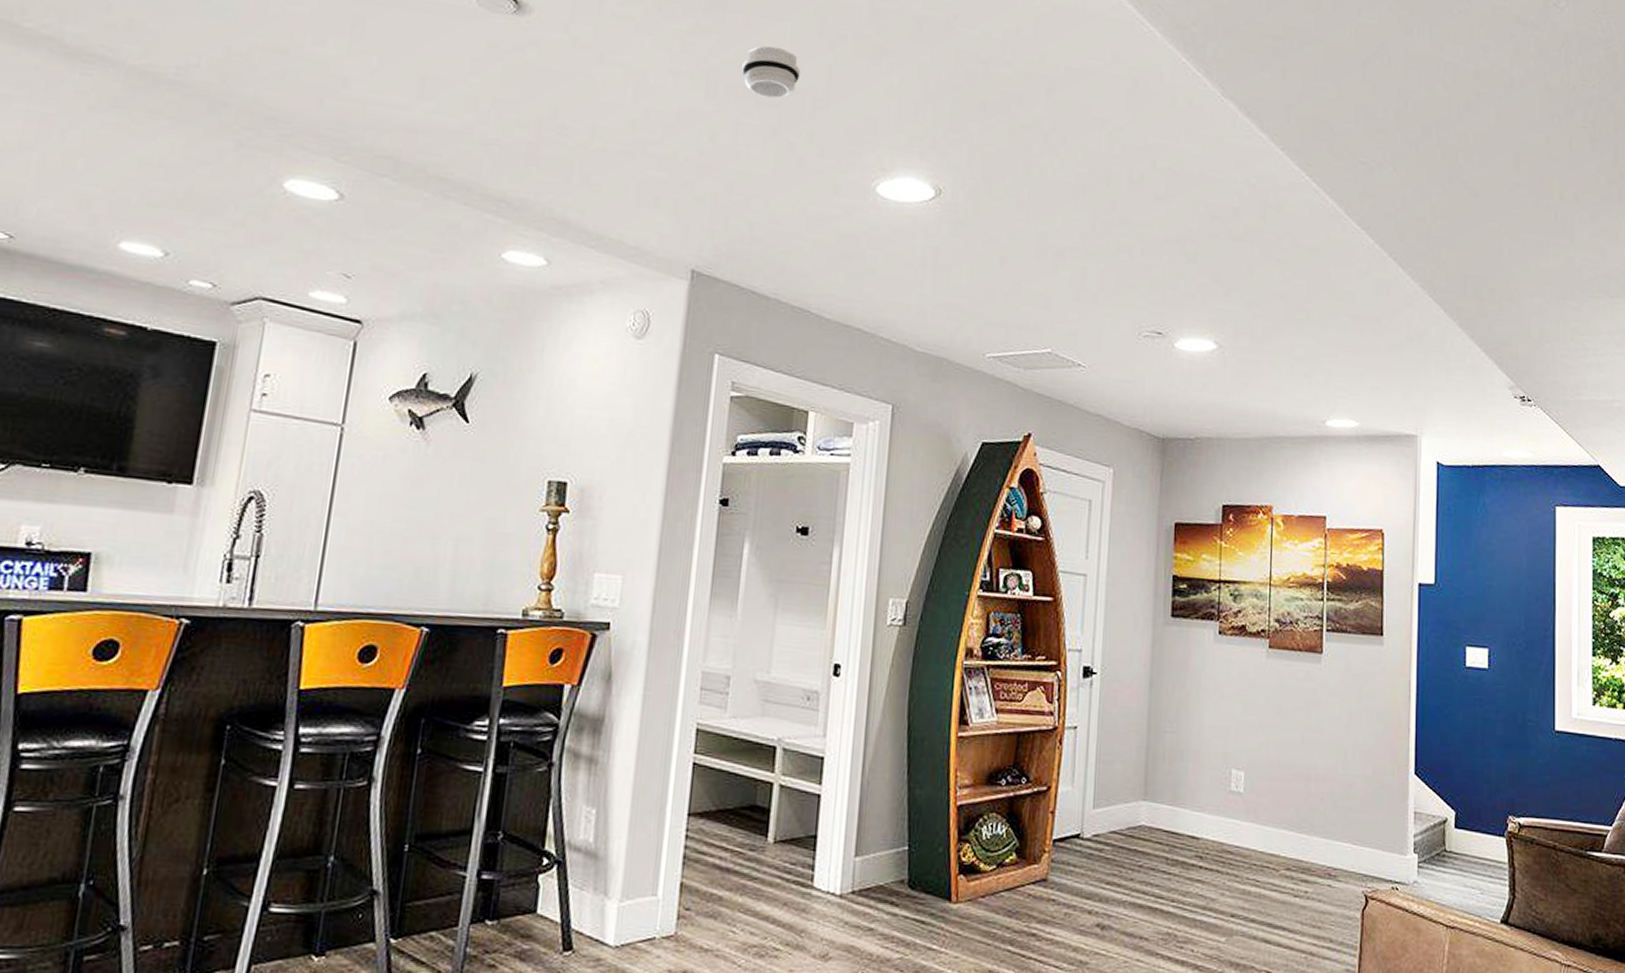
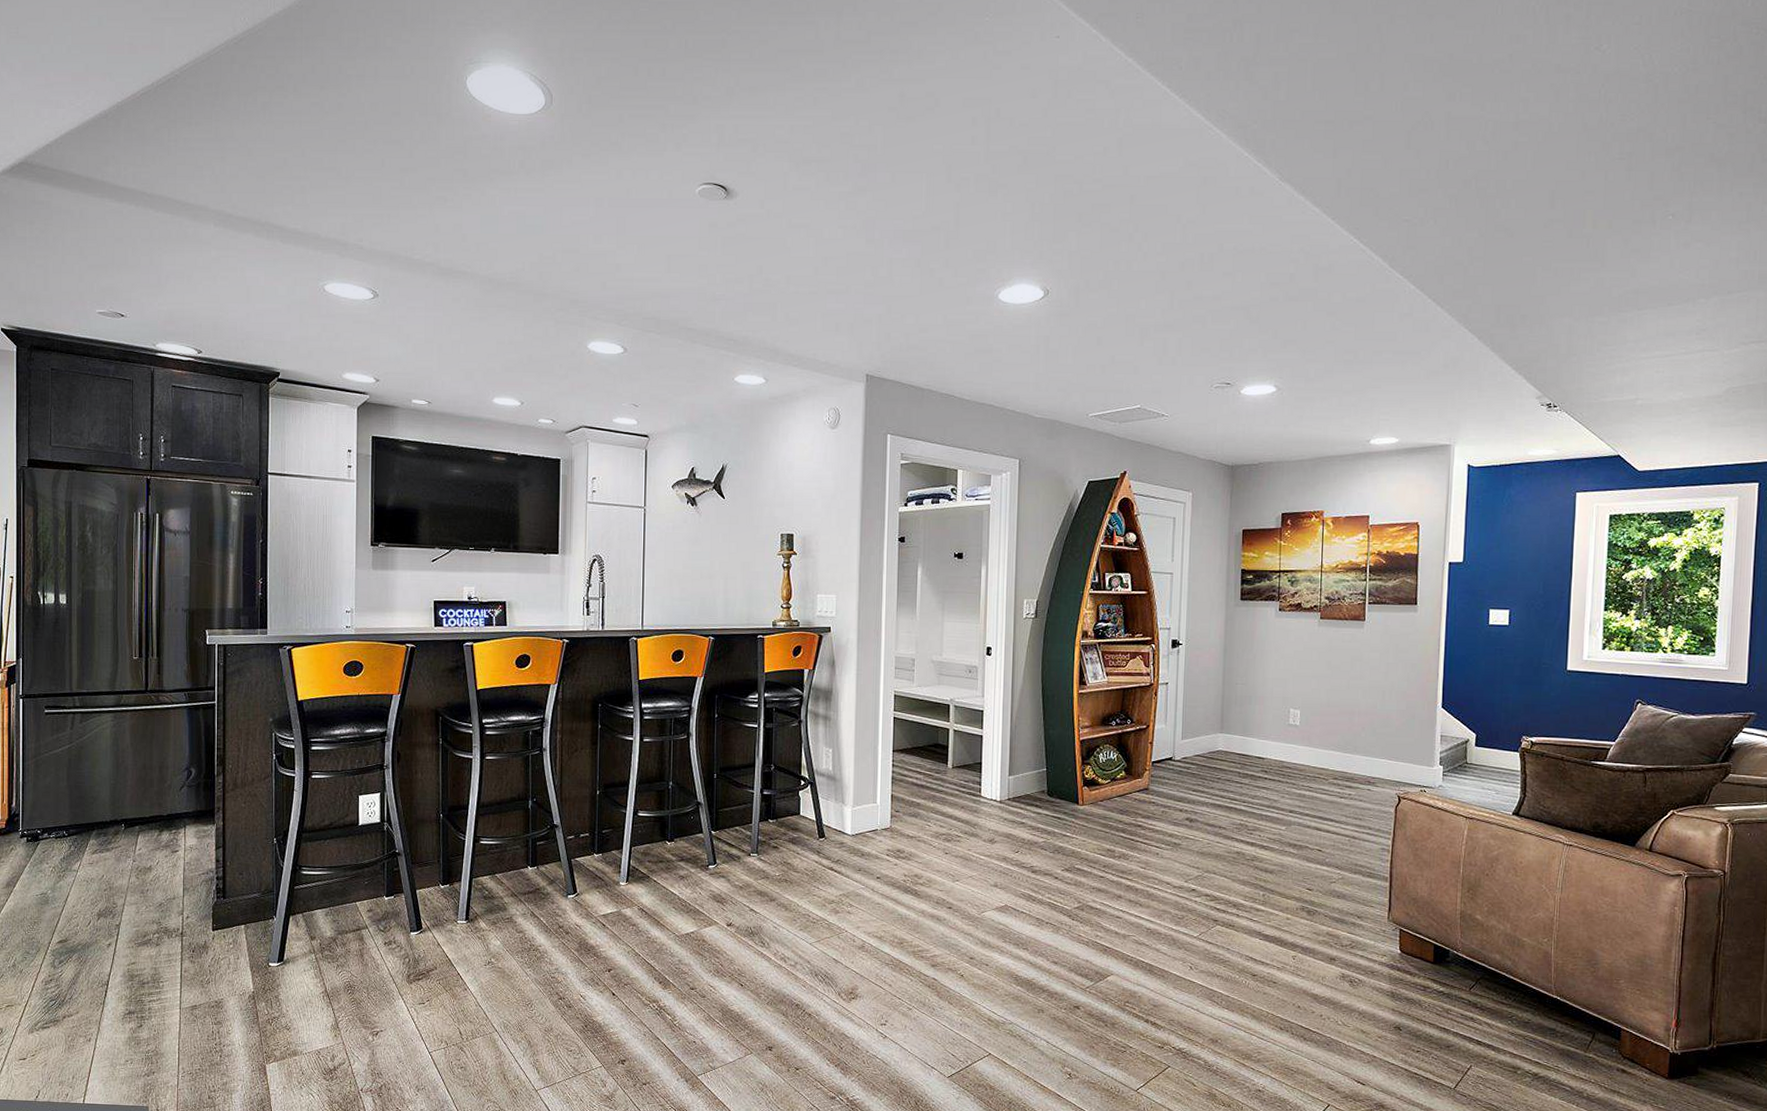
smoke detector: present [742,46,800,99] -> none [892,194,935,236]

